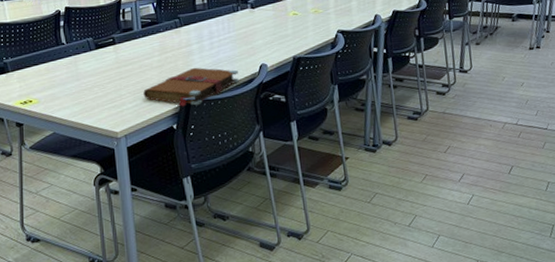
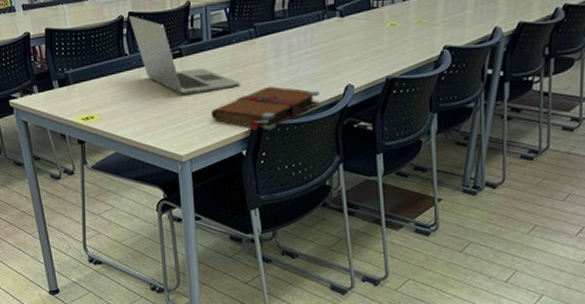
laptop: none [65,10,170,77] -> present [129,15,241,94]

